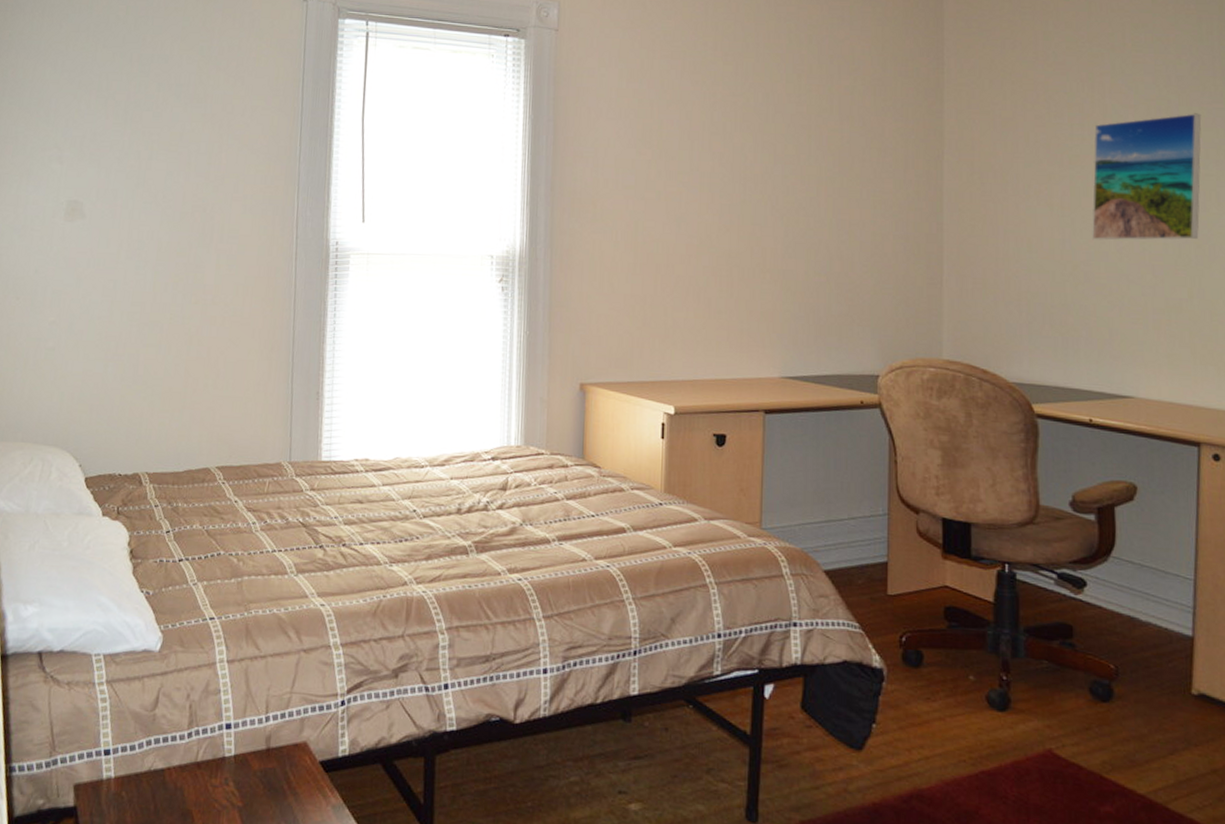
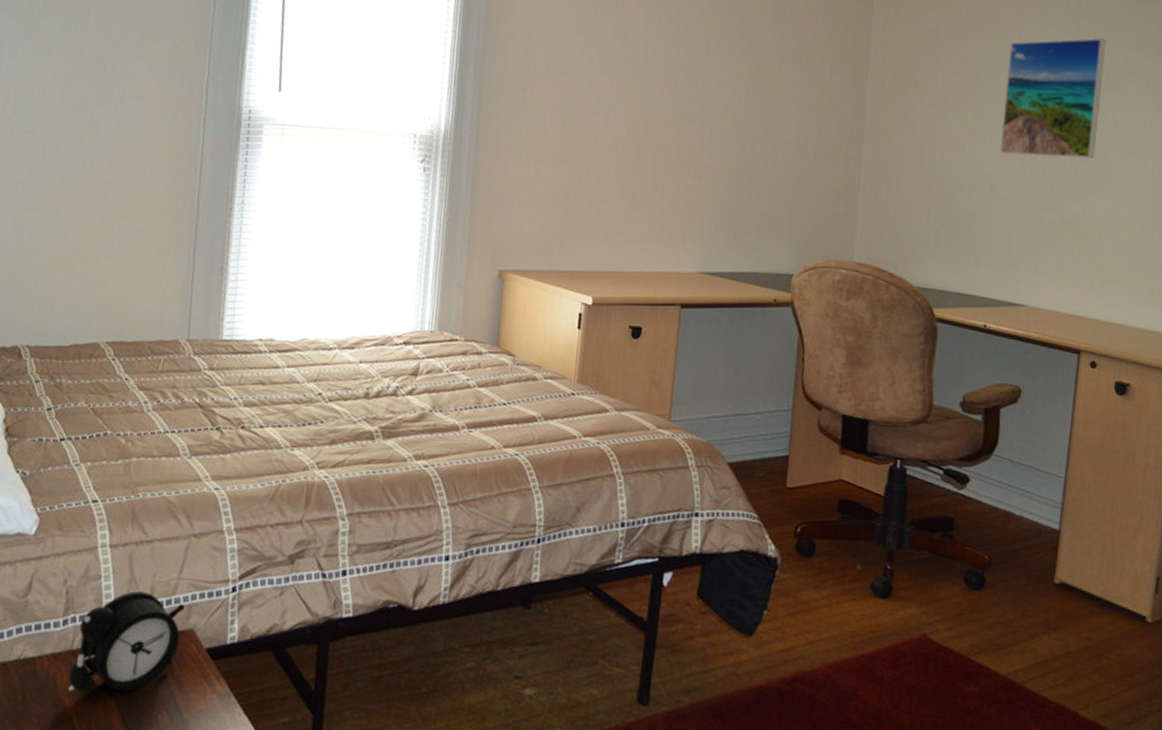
alarm clock: none [195,705,299,804] -> present [68,591,186,693]

